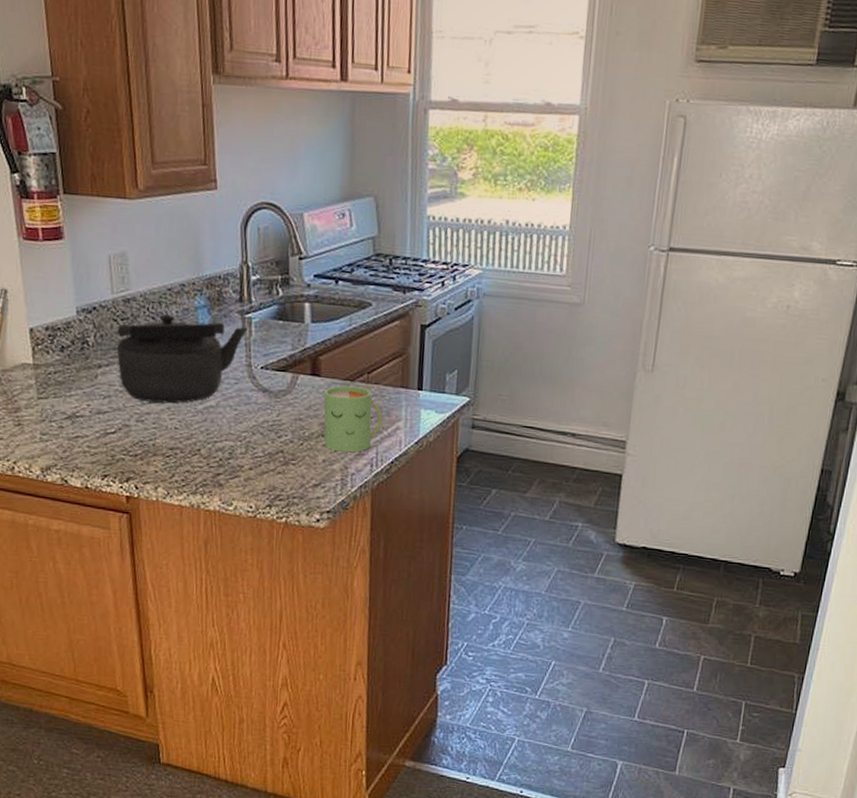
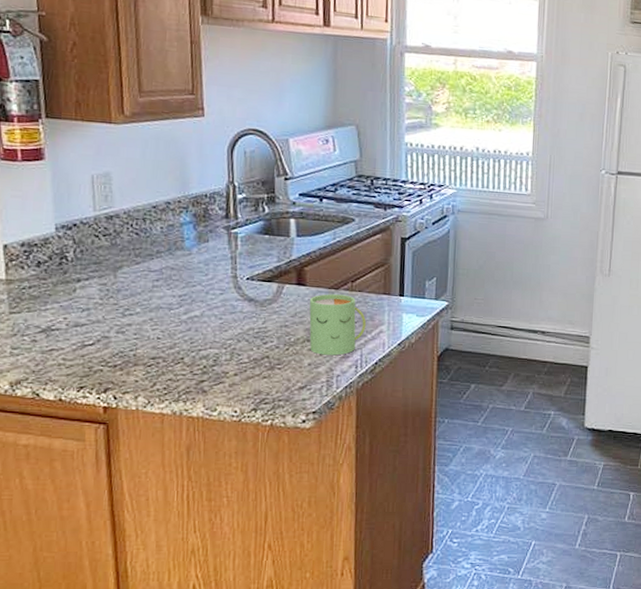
kettle: present [117,313,248,404] -> none [98,229,234,315]

